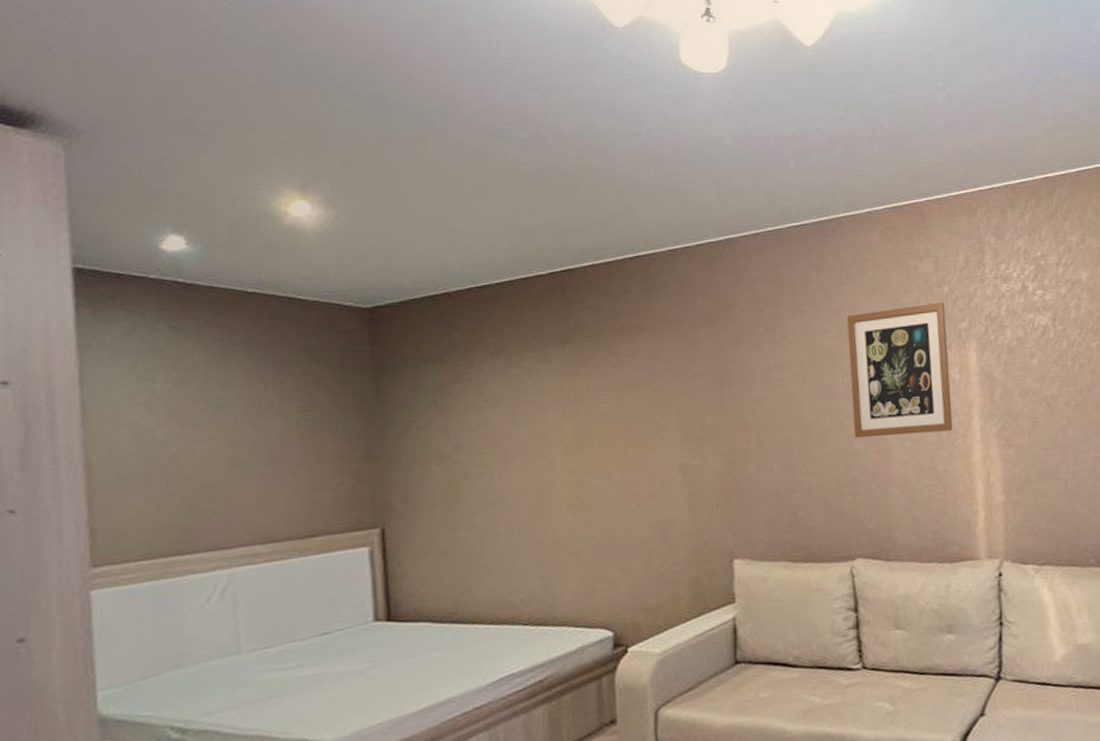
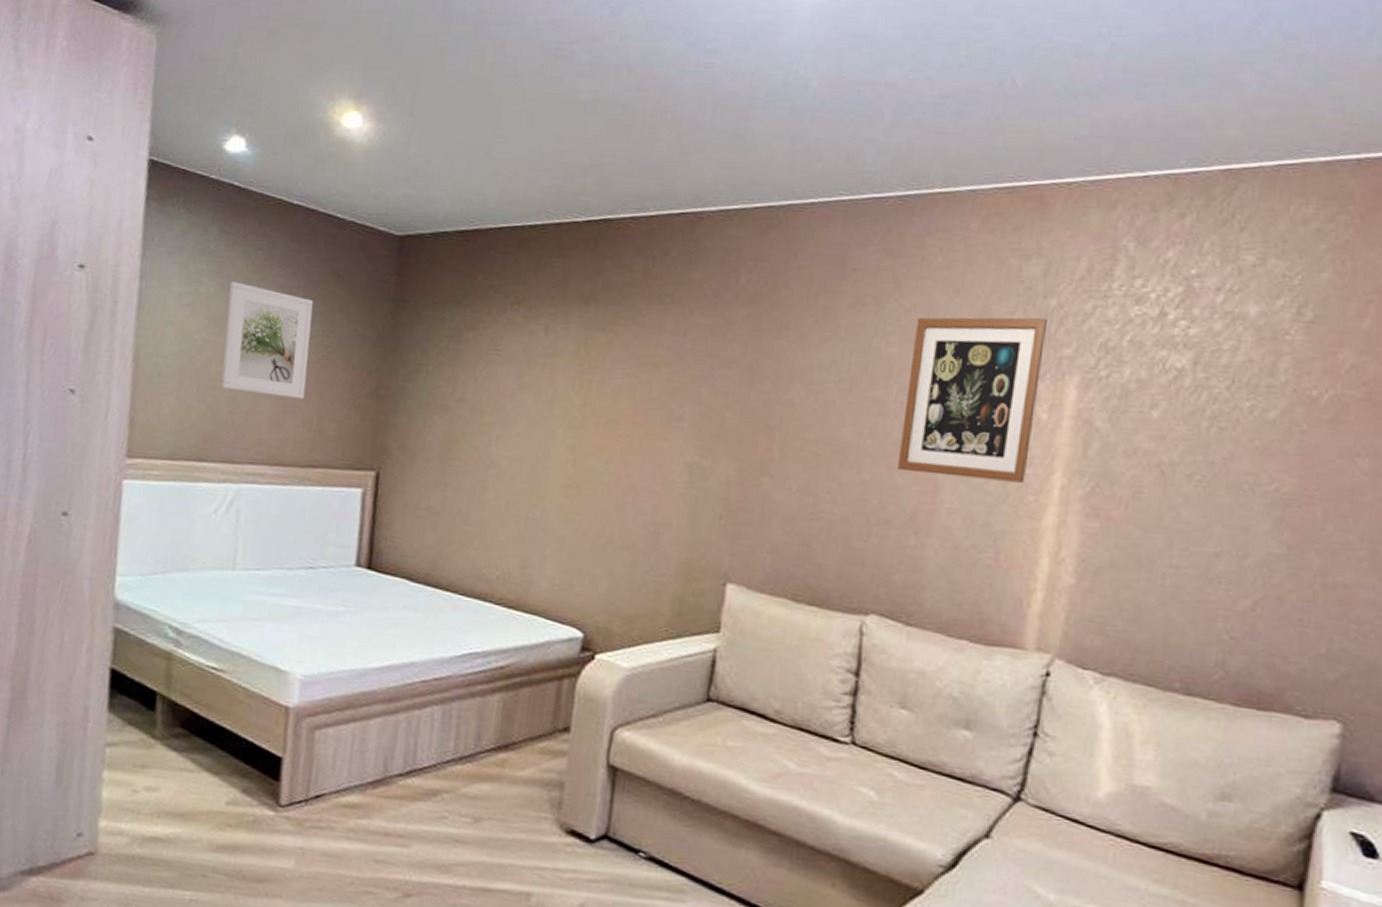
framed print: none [188,373,291,479] -> present [221,281,314,400]

